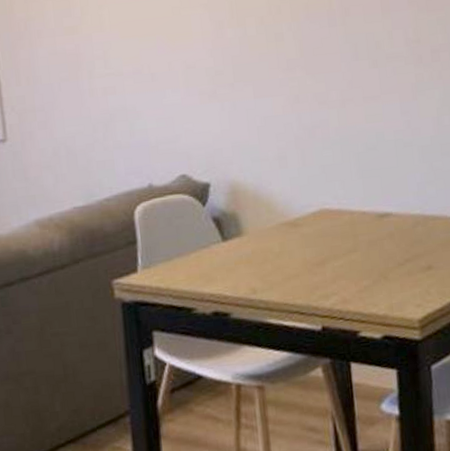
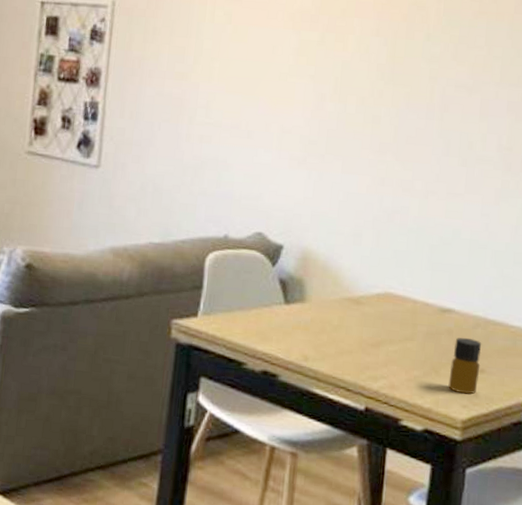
bottle: none [398,237,428,294] -> present [448,337,482,394]

